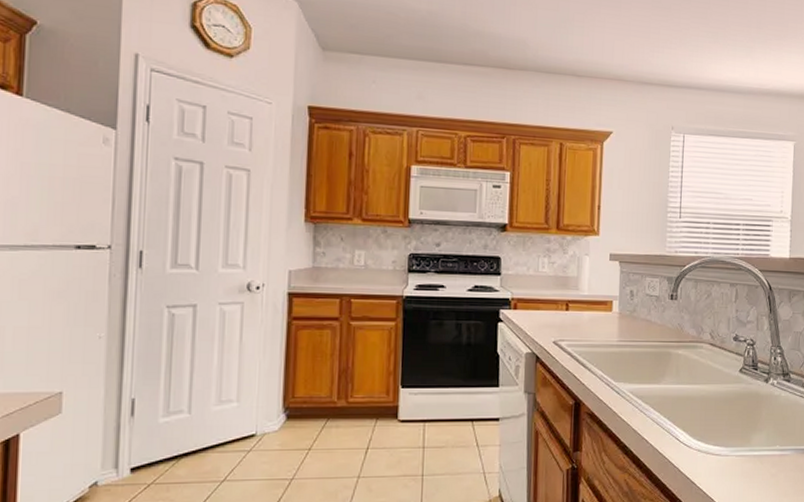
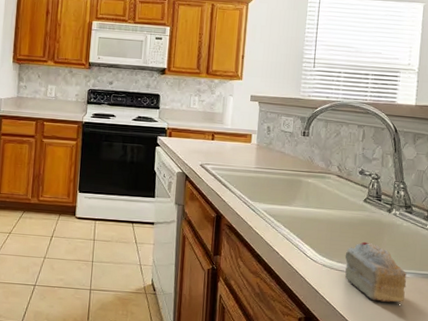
cake slice: none [721,418,787,486] -> present [345,241,407,302]

